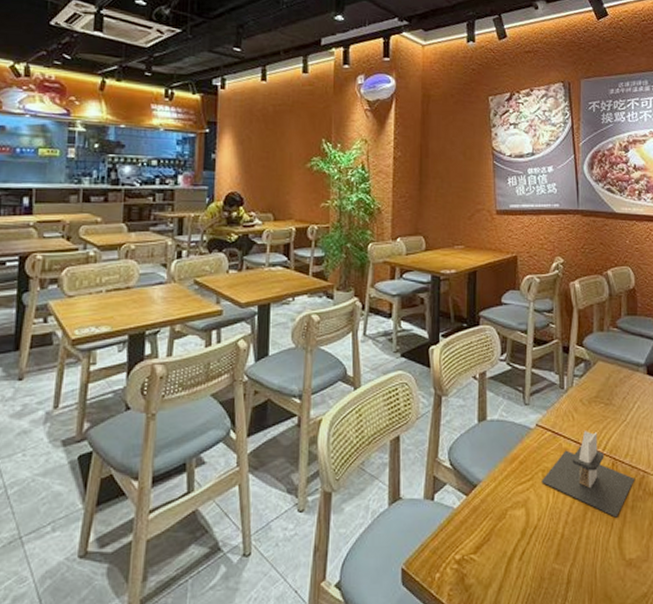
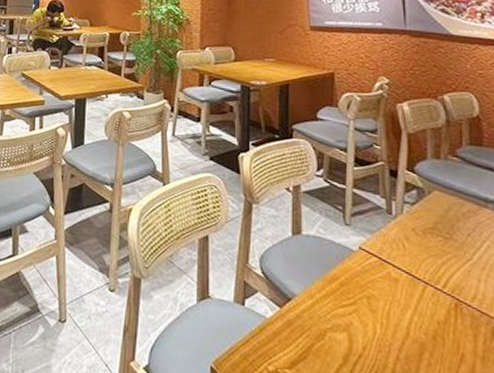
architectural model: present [541,431,634,518] -> none [366,263,485,366]

